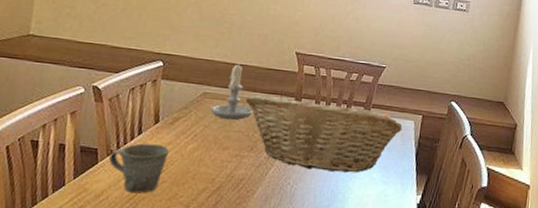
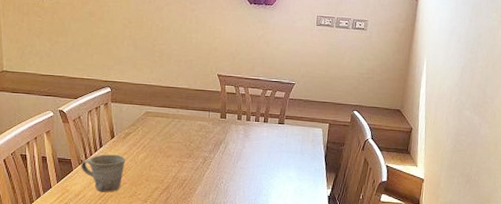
candle: present [210,63,253,121] -> none [153,86,187,134]
fruit basket: present [245,94,403,173] -> none [180,111,312,173]

